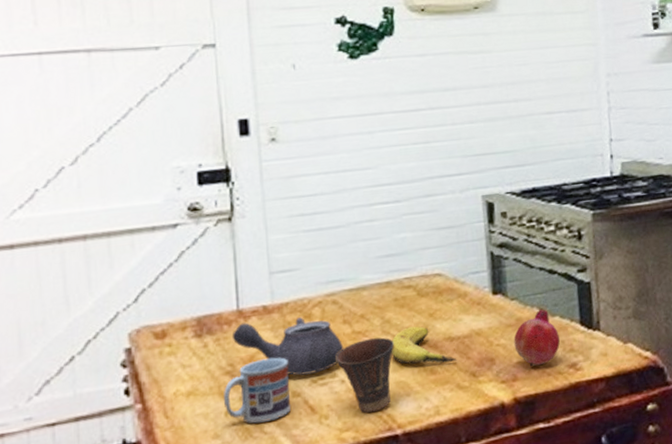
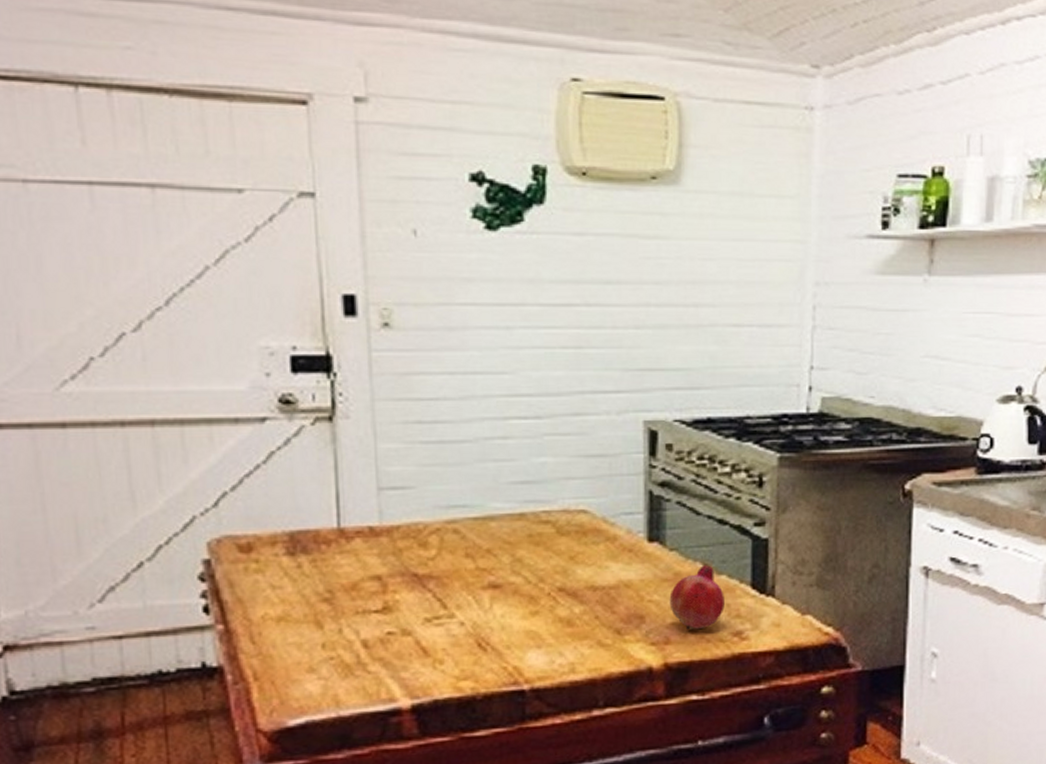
cup: present [223,357,291,424] -> none [319,588,400,661]
teapot: present [232,317,344,376] -> none [331,544,465,612]
cup: present [336,337,394,413] -> none [455,578,525,663]
banana: present [392,326,457,364] -> none [522,569,600,615]

